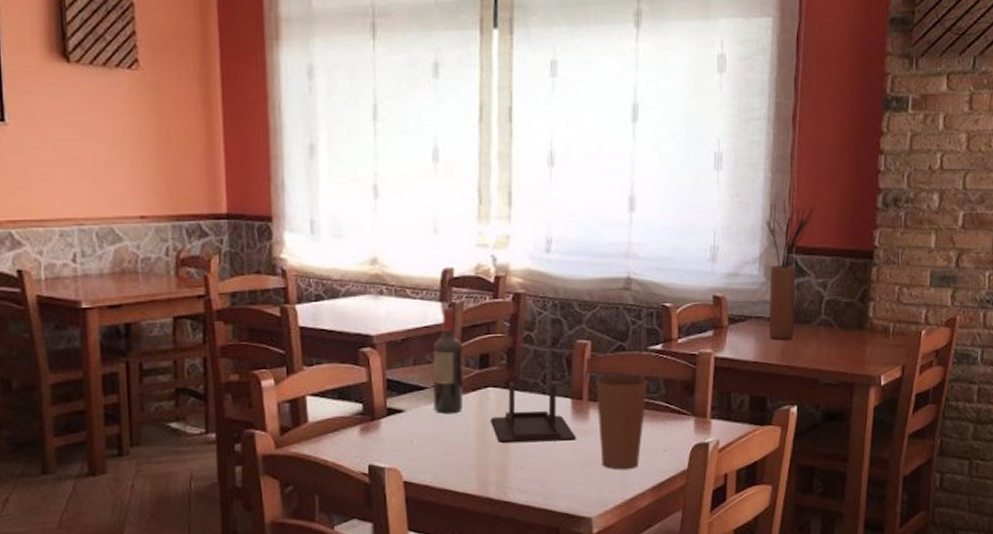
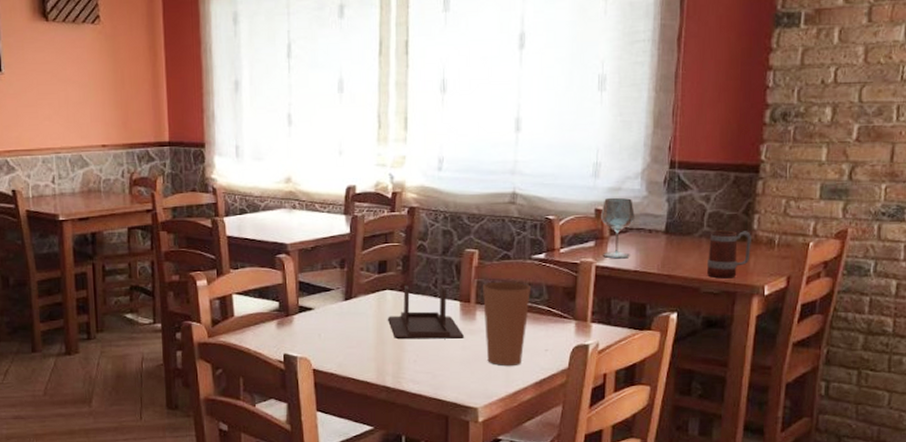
wine bottle: present [432,308,464,413] -> none [338,220,364,312]
wine glass: none [718,283,753,349] -> present [600,197,635,259]
vase: present [765,199,814,341] -> none [648,117,698,251]
beer mug: none [826,318,867,369] -> present [707,230,751,279]

